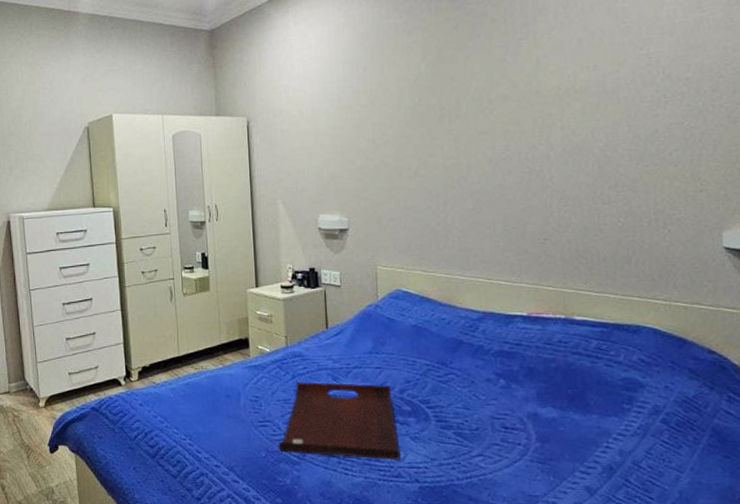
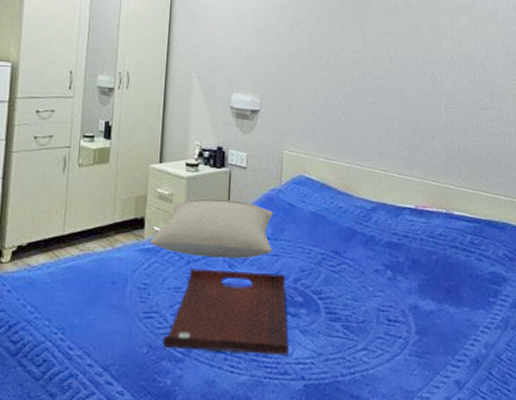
pillow: none [255,317,375,372] -> present [149,198,273,259]

